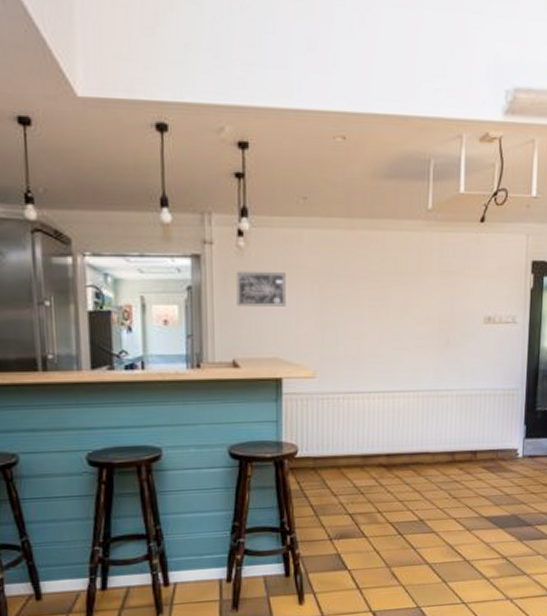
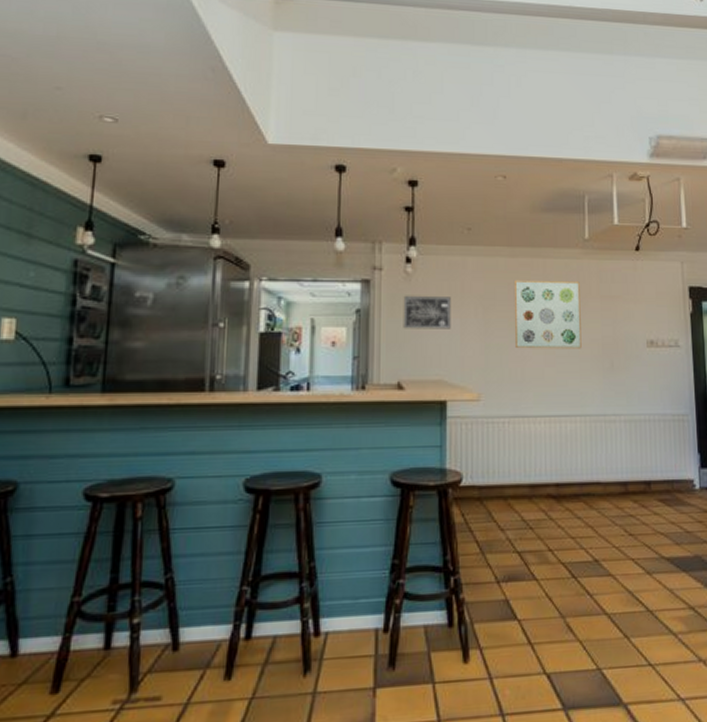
wall art: none [352,254,420,326] -> present [515,279,582,349]

